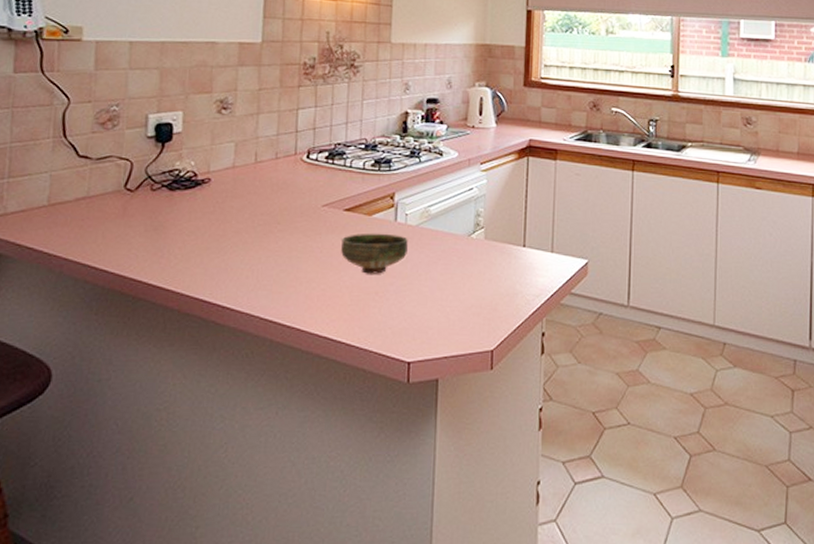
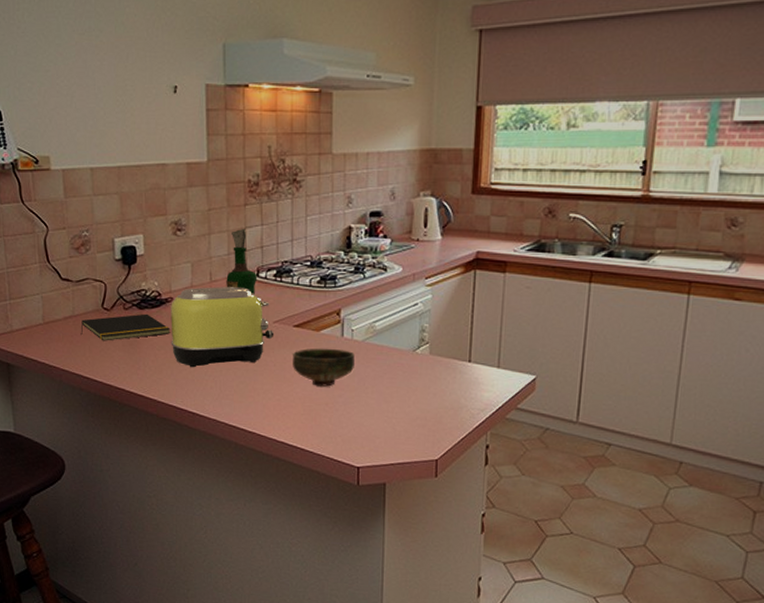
notepad: none [94,195,205,226] -> present [80,313,171,341]
toaster: none [203,168,323,255] -> present [171,287,274,368]
grog bottle: none [272,110,308,176] -> present [226,229,258,294]

